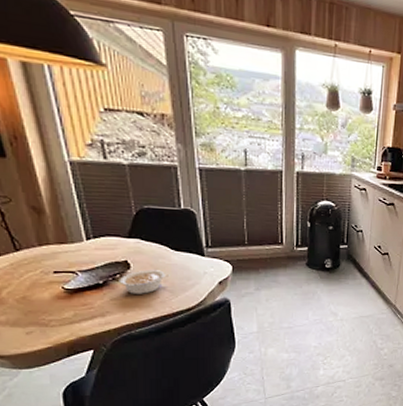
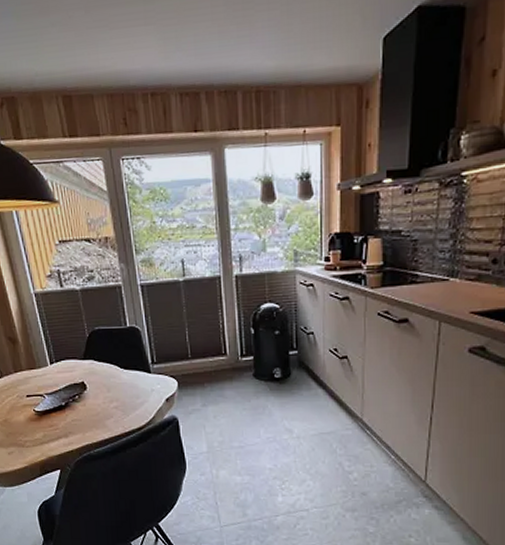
legume: present [119,270,170,294] -> none [78,389,121,414]

